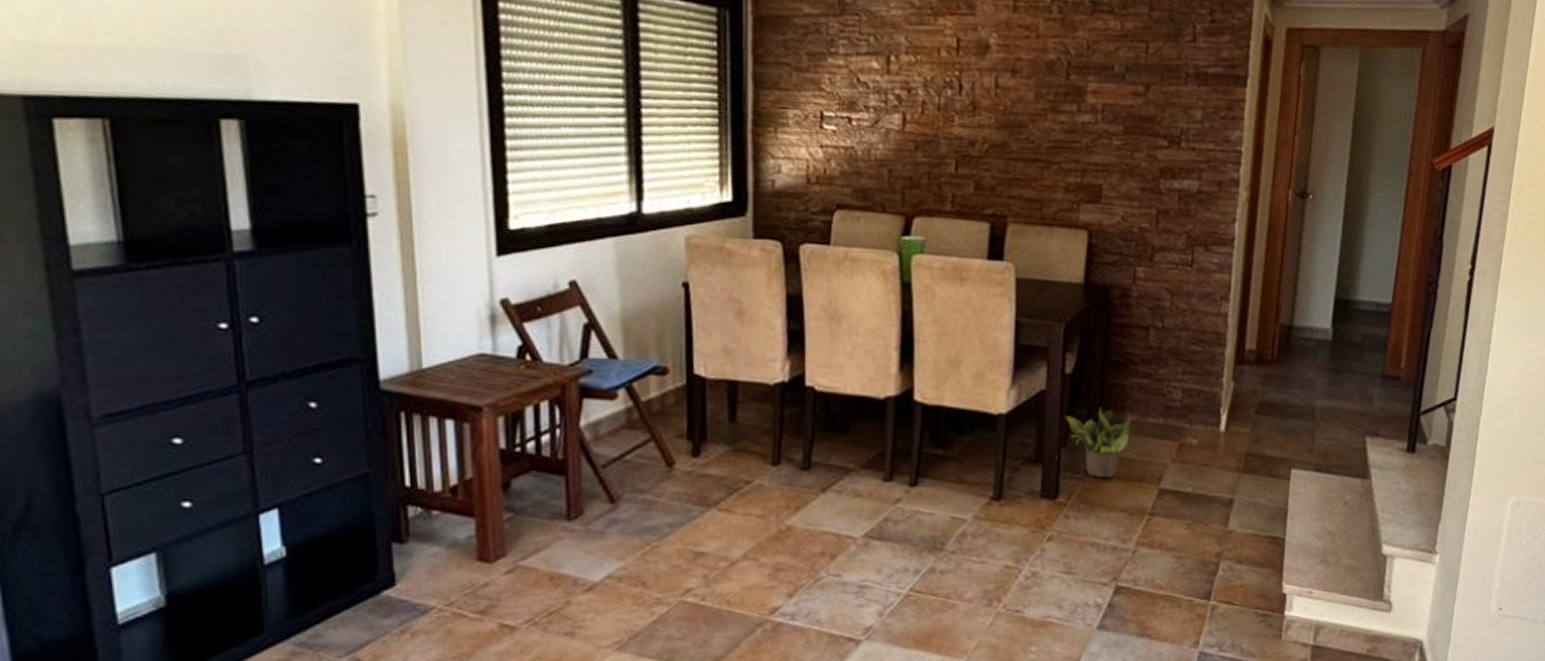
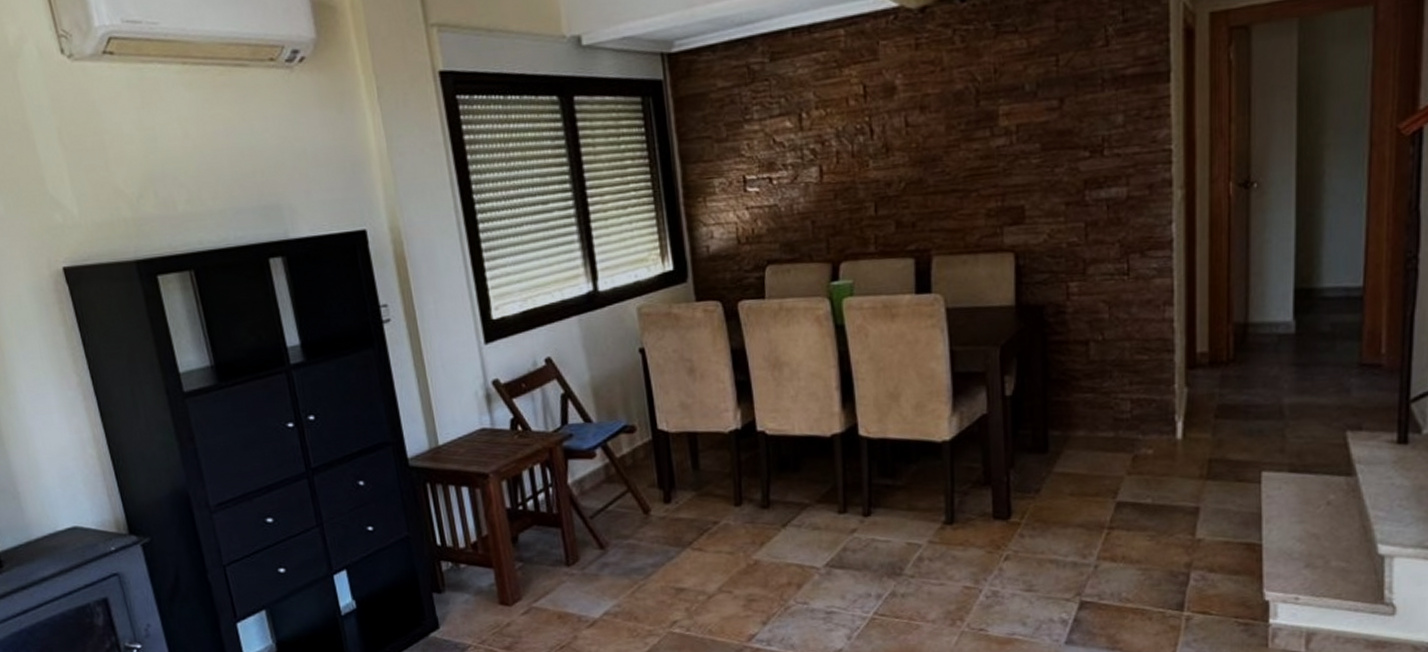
potted plant: present [1065,407,1132,479] -> none [1009,425,1081,496]

